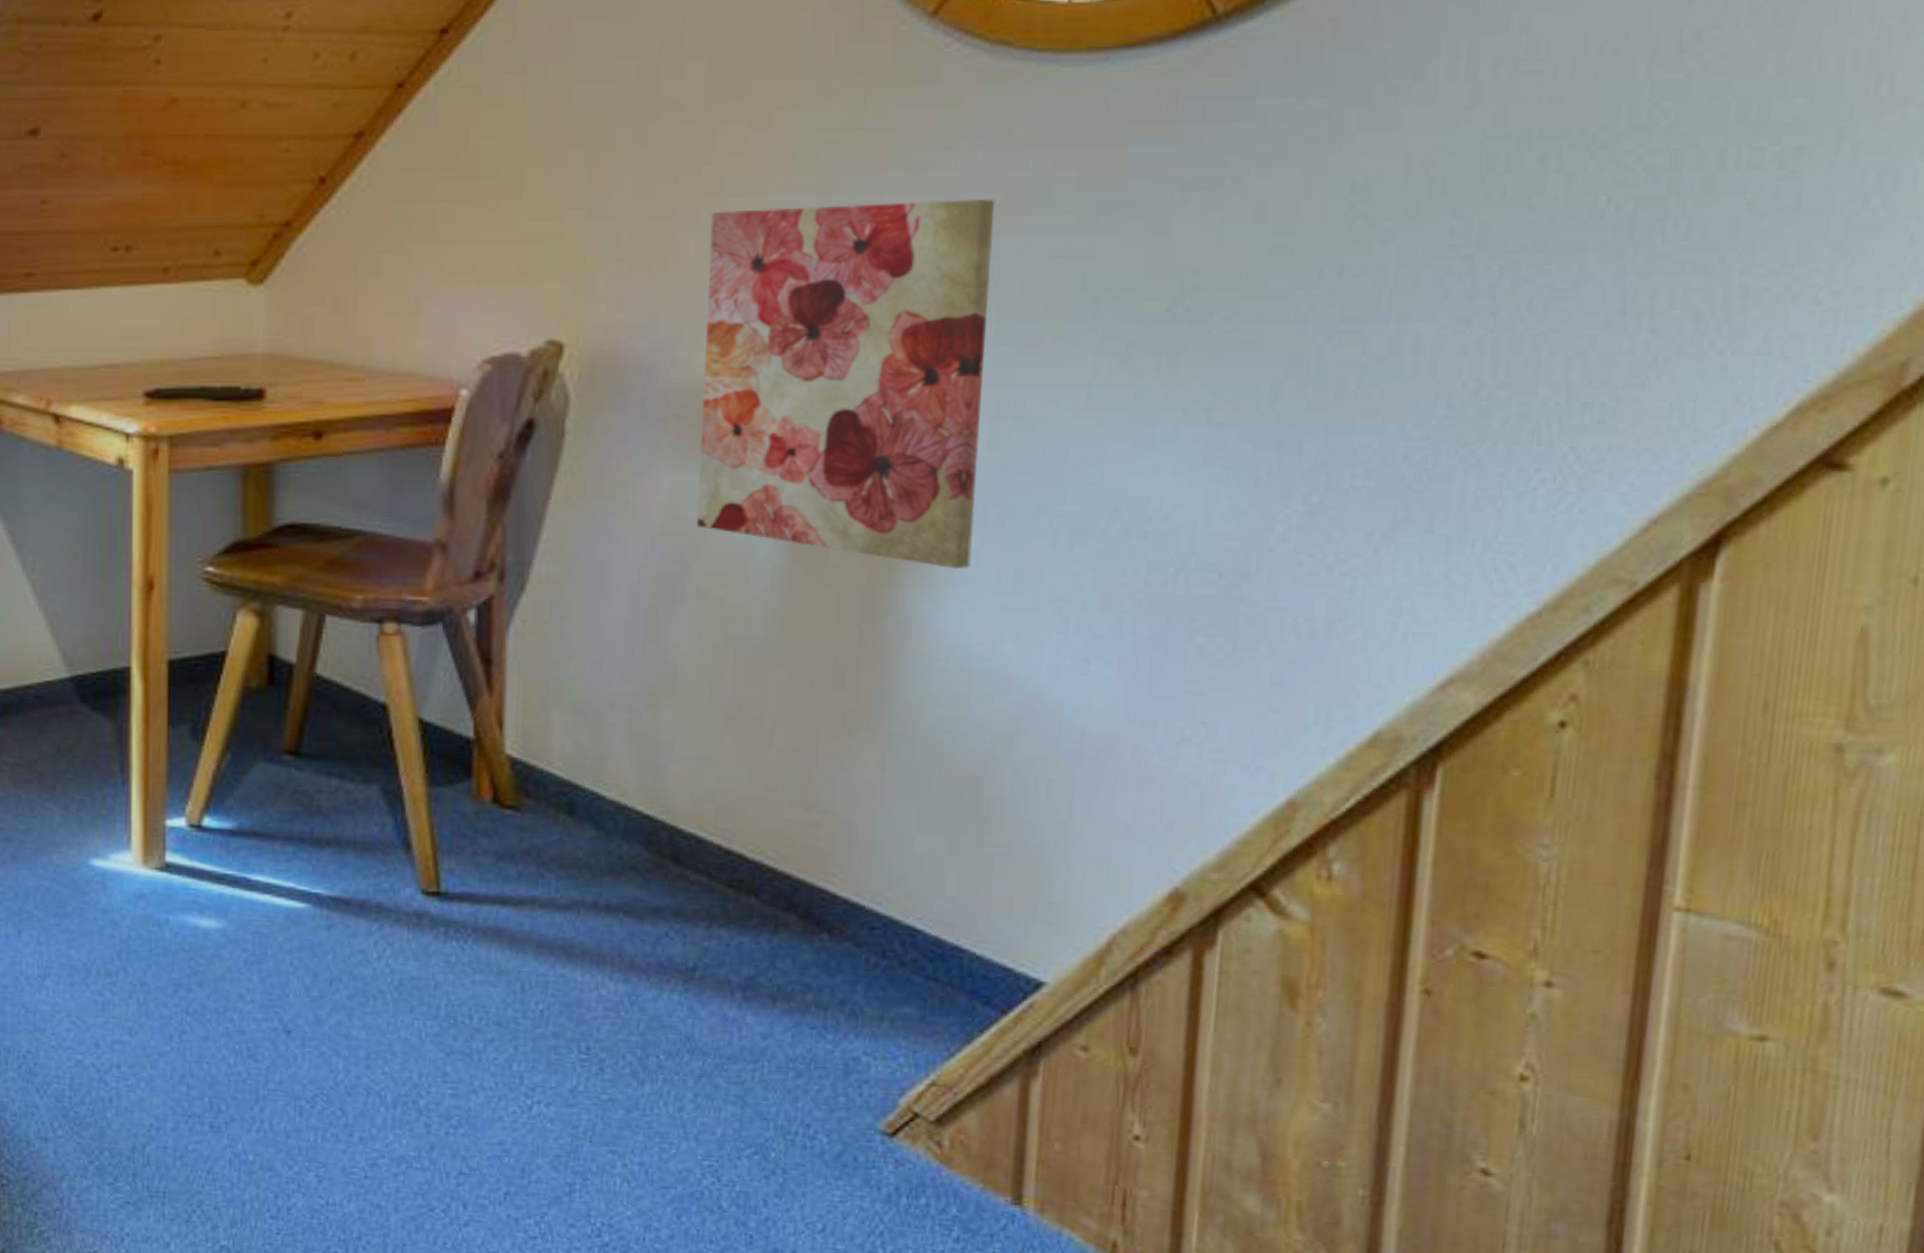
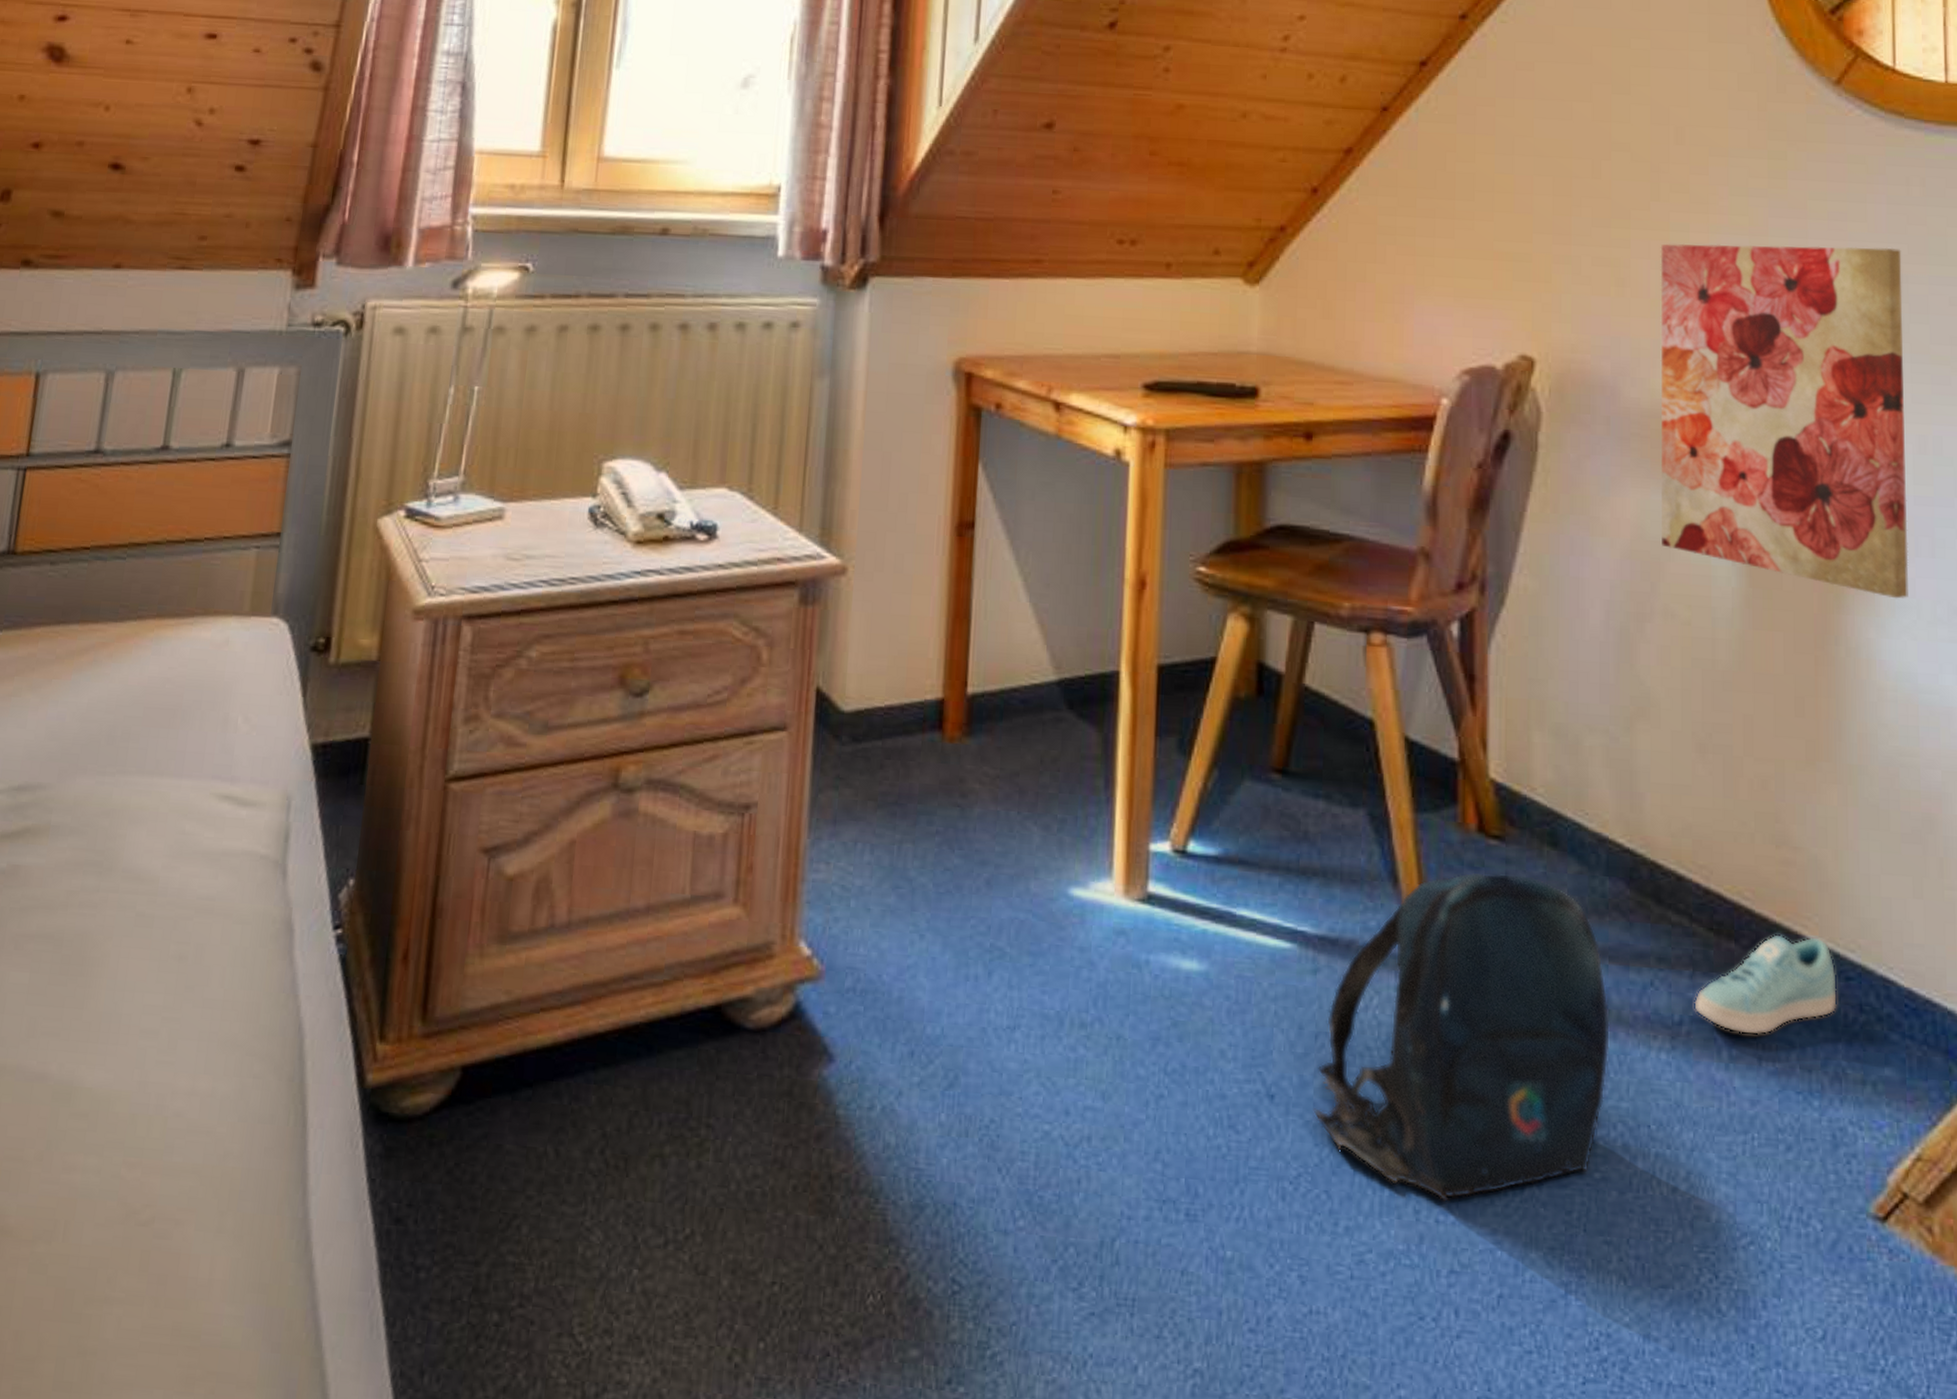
backpack: none [328,839,623,1118] -> present [1313,872,1611,1202]
sneaker: none [709,890,860,979] -> present [1694,934,1838,1036]

